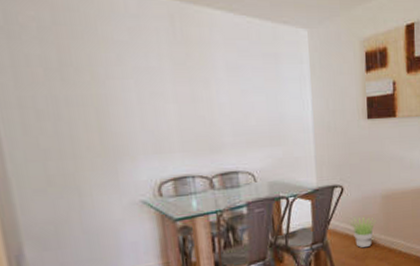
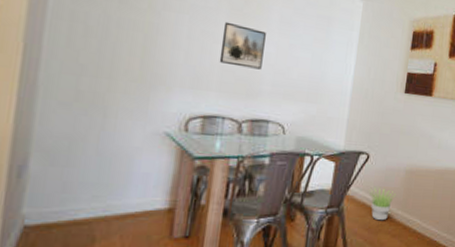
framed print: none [171,79,219,123] -> present [219,21,266,70]

